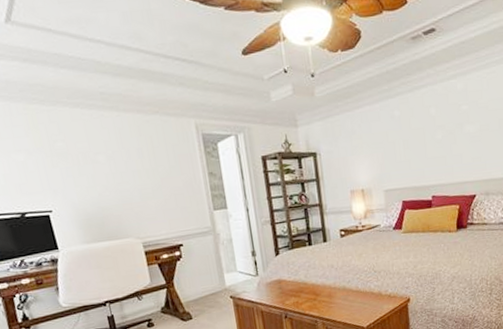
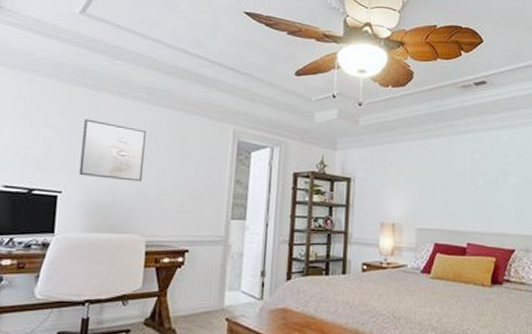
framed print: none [49,136,123,193] -> present [79,119,146,182]

